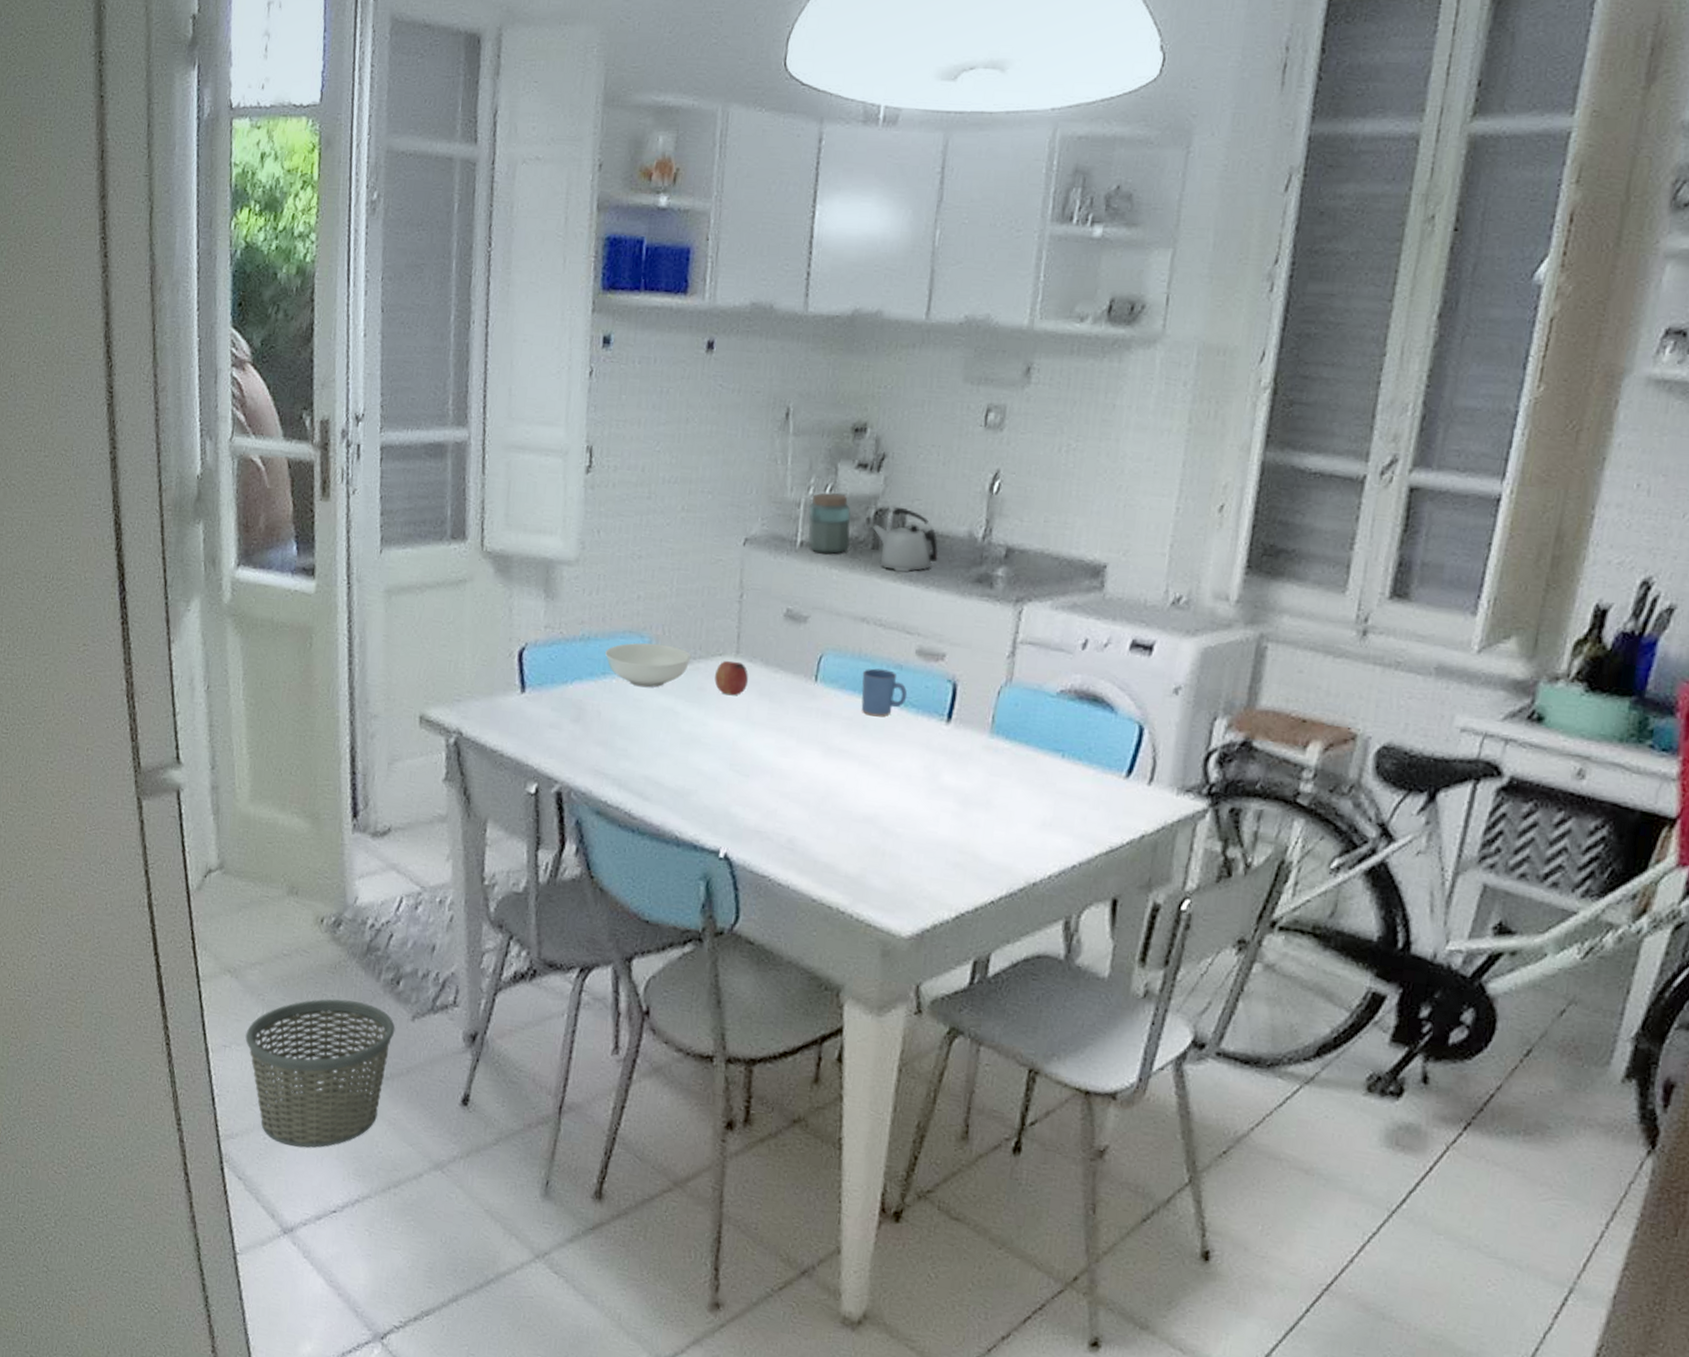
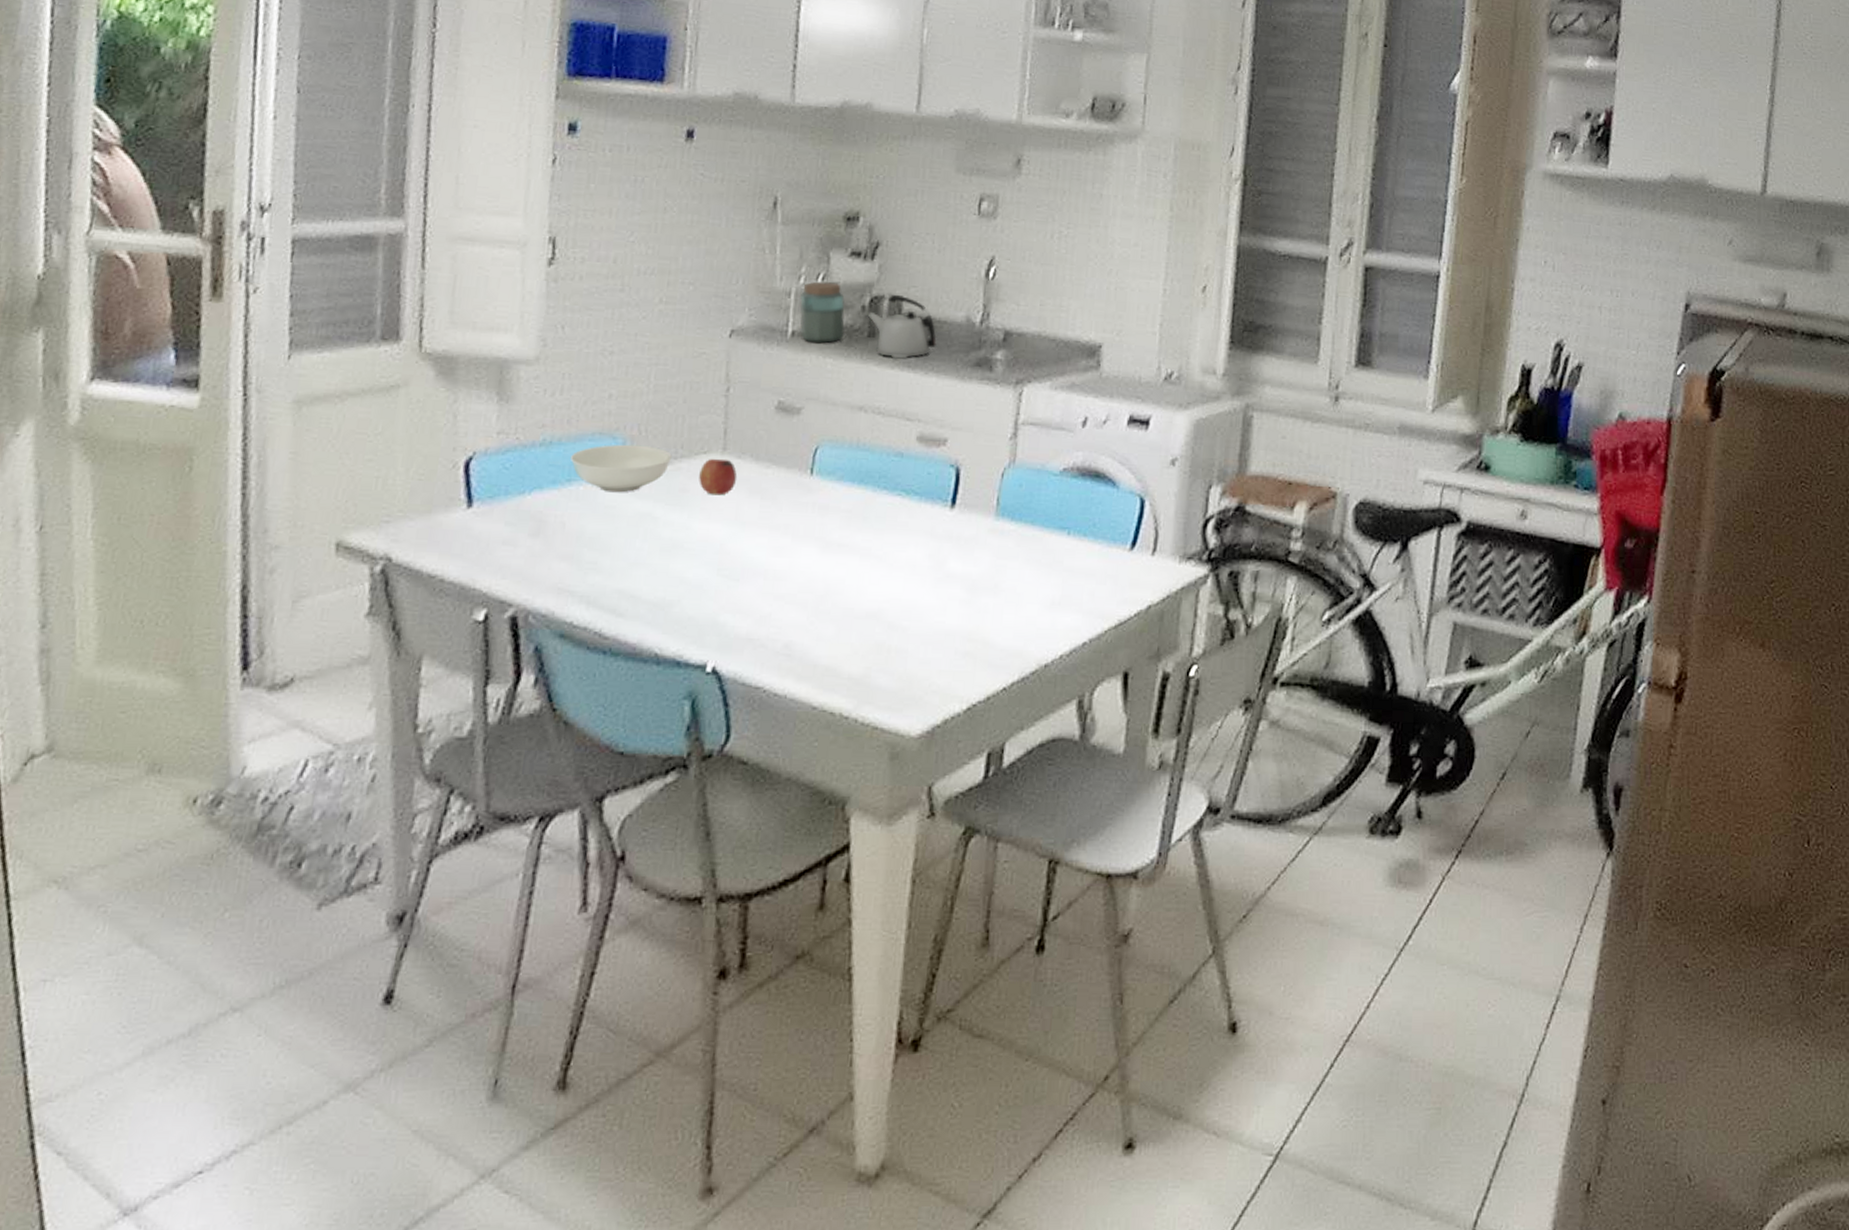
basket: present [245,999,396,1148] -> none [75,896,295,1096]
mug: present [861,668,908,717] -> none [861,457,910,507]

